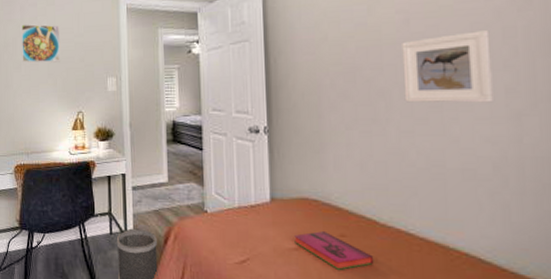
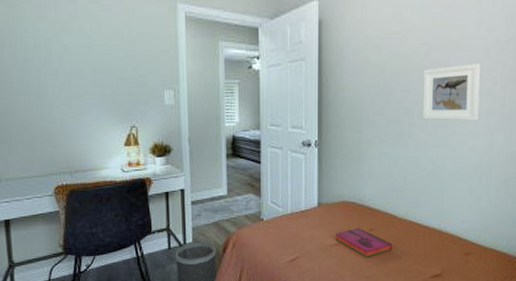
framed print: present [21,24,61,63] -> none [57,23,109,71]

